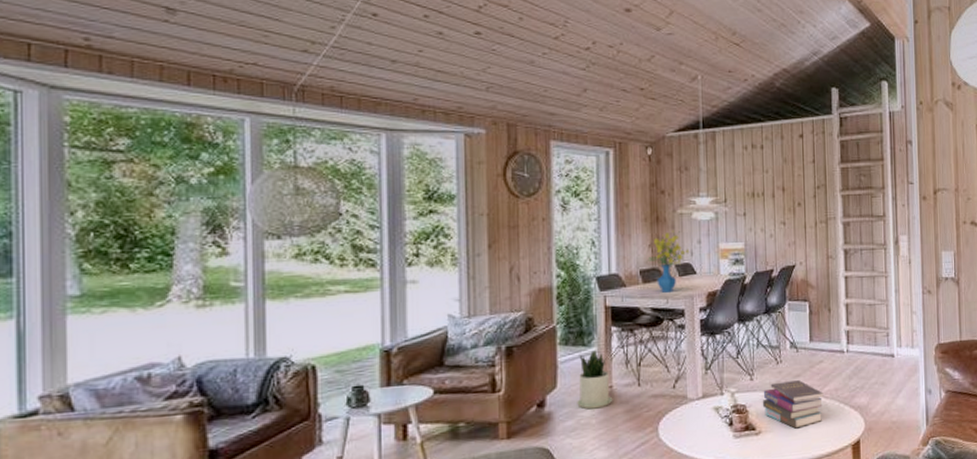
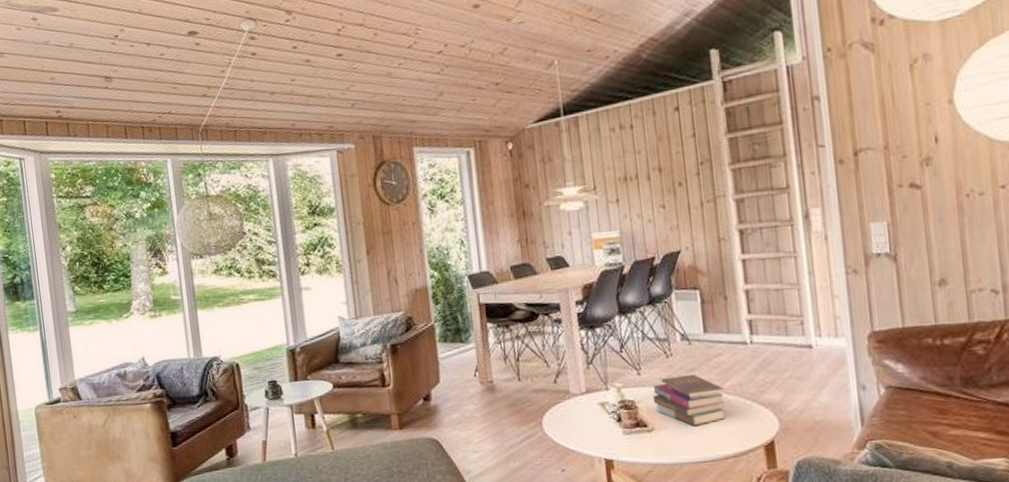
planter: present [577,350,613,409] -> none [458,346,495,403]
bouquet: present [648,230,690,293] -> none [517,223,561,288]

